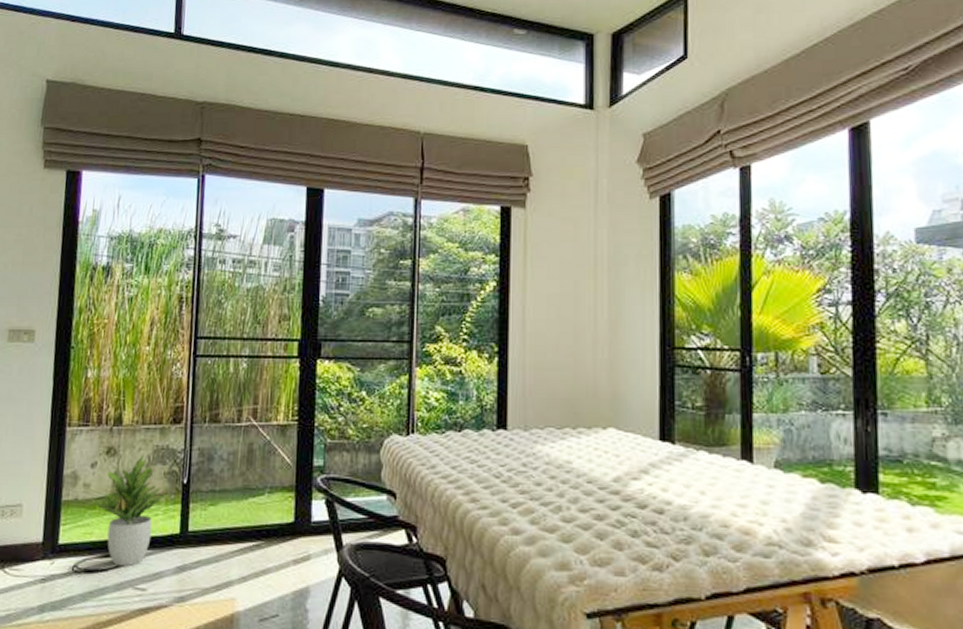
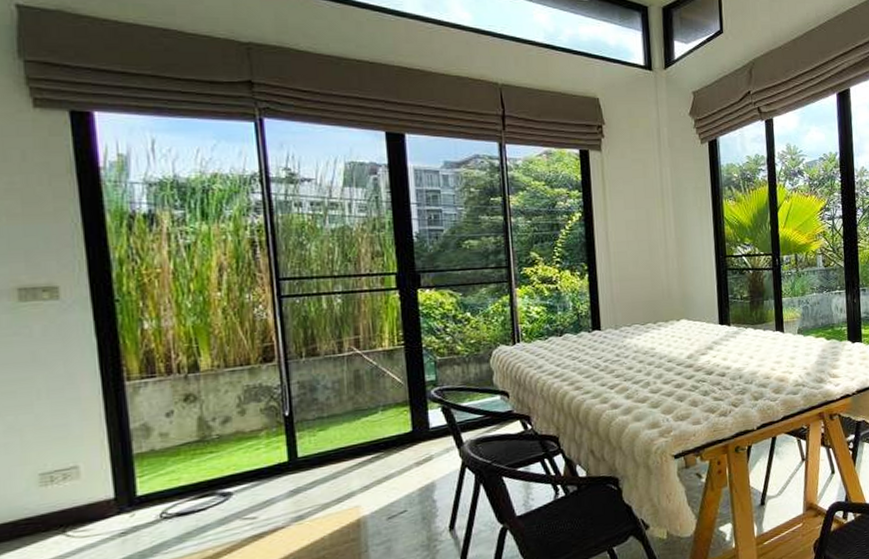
potted plant: present [92,452,169,567] -> none [174,394,270,504]

